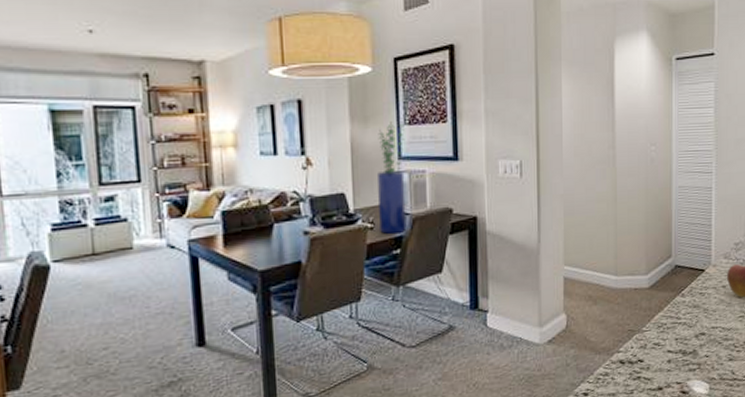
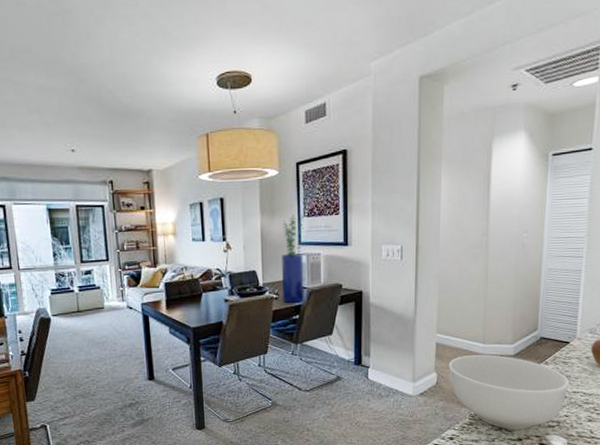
bowl: none [578,288,708,378] -> present [448,354,570,430]

